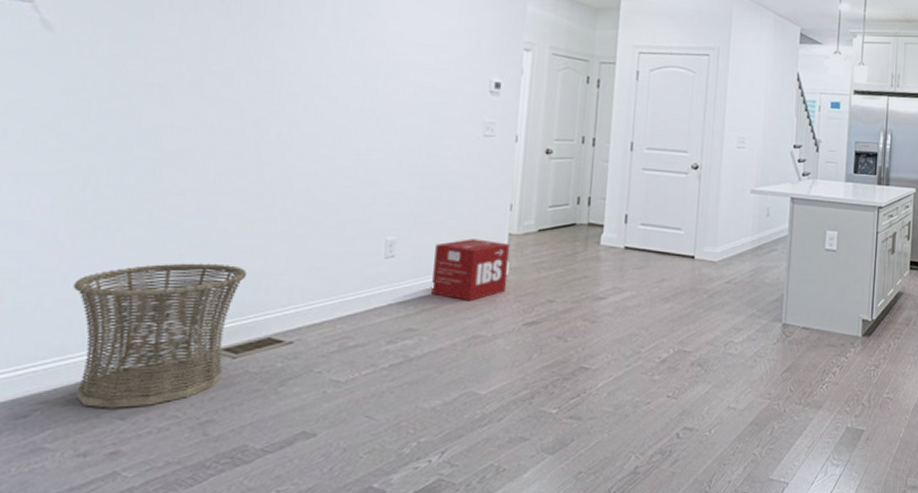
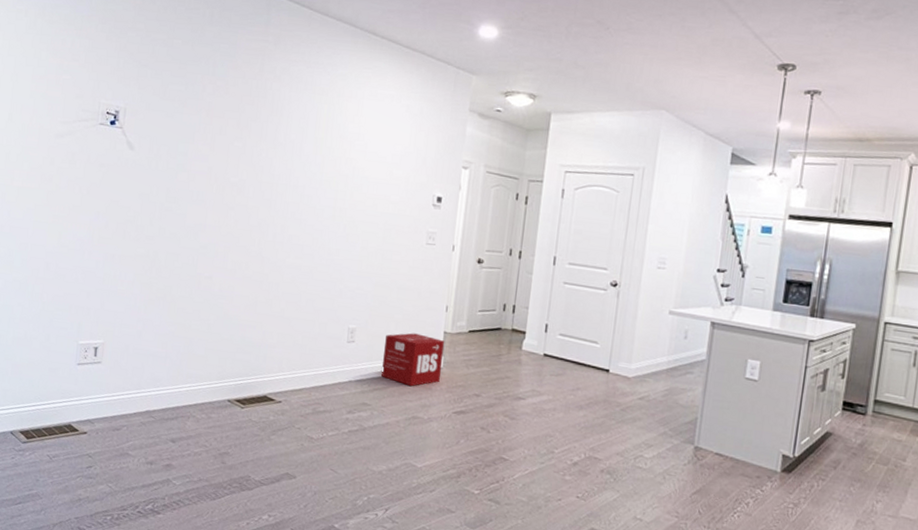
basket: present [73,263,248,409] -> none [145,329,252,435]

